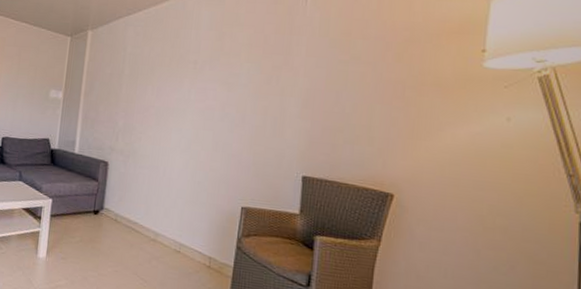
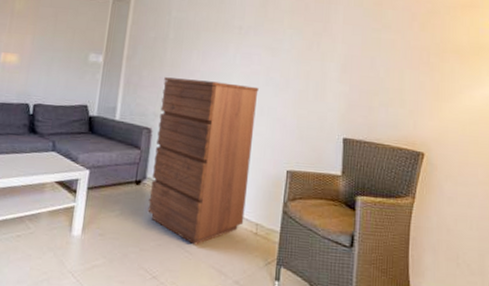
dresser: none [105,112,214,274] -> present [148,77,259,245]

